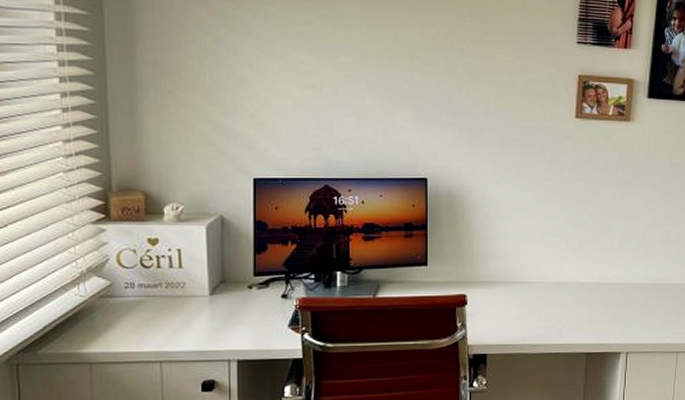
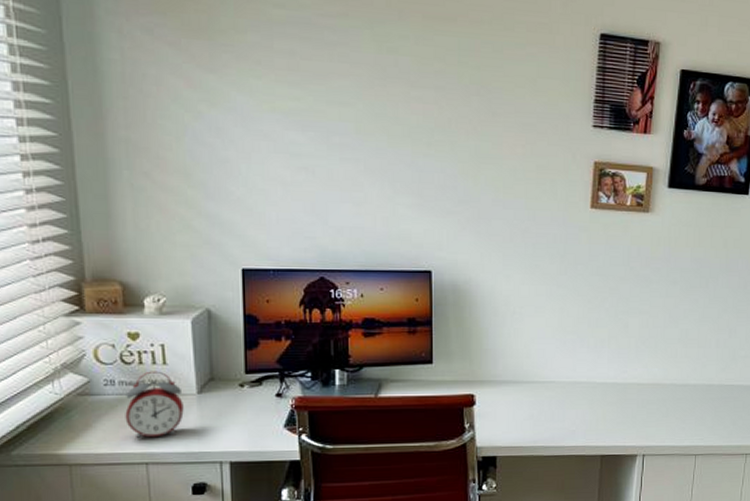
alarm clock: none [143,274,196,339] -> present [125,371,184,439]

